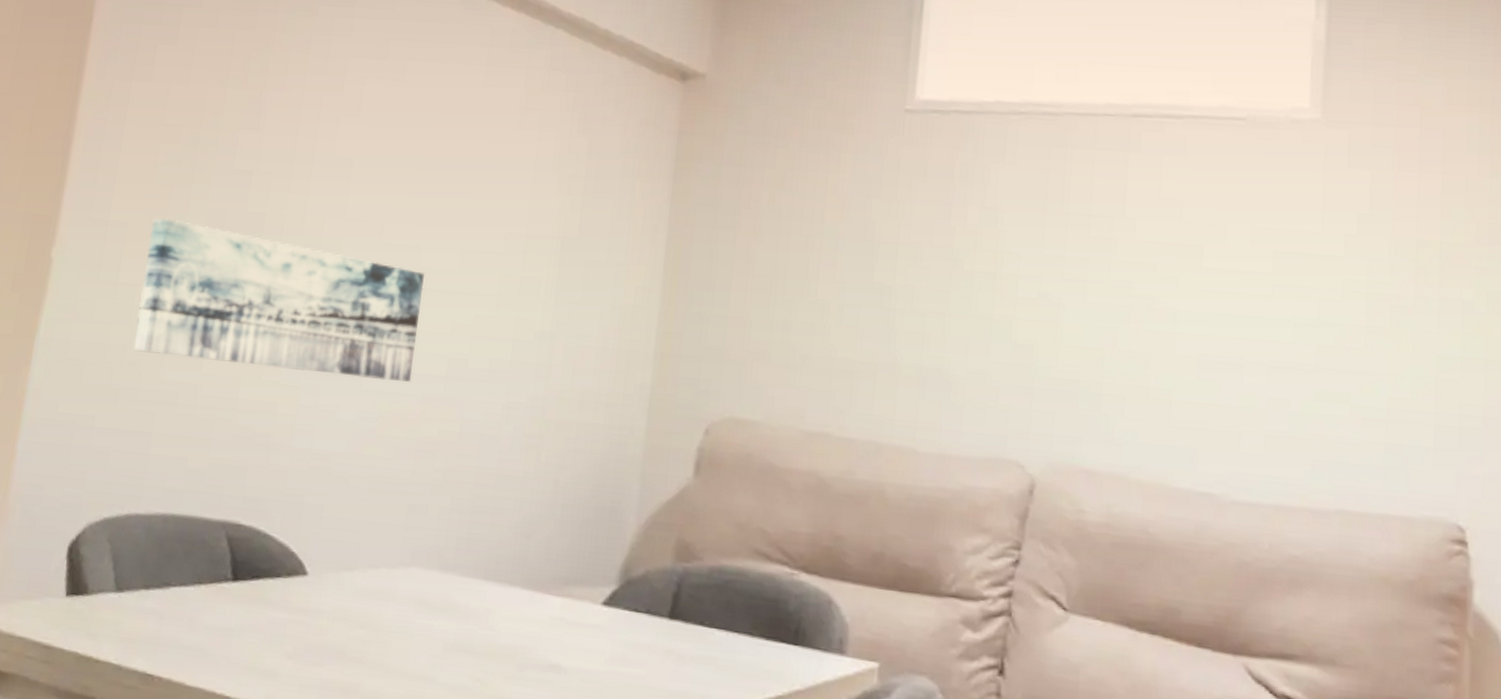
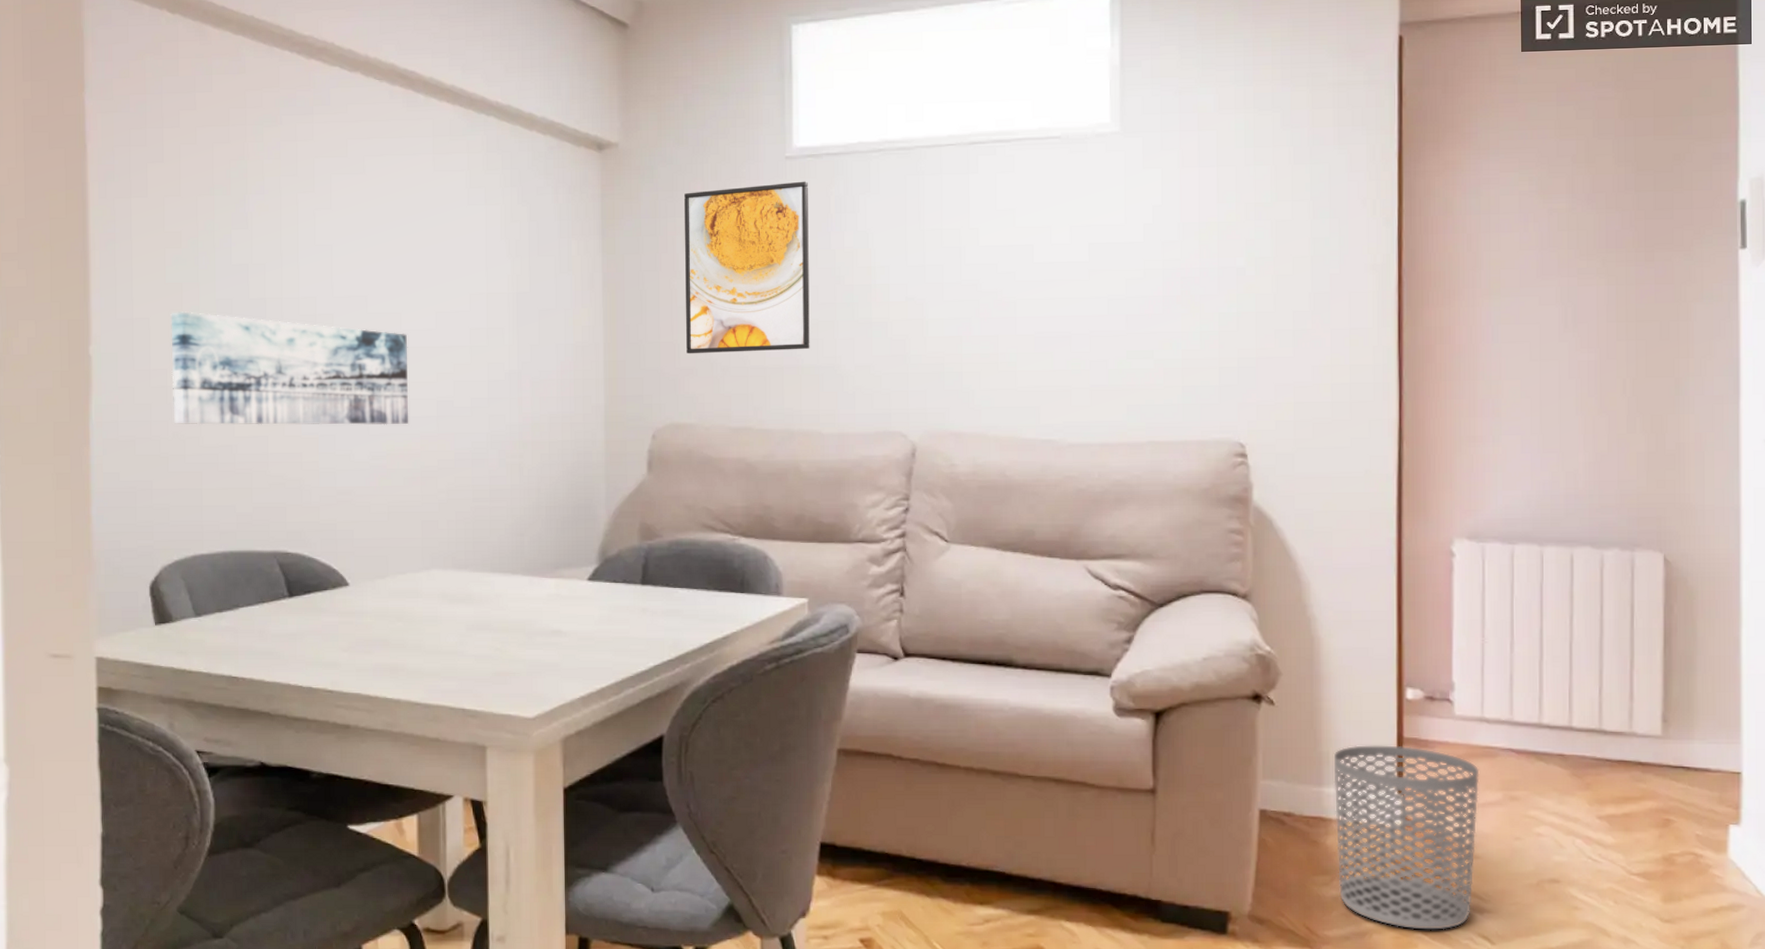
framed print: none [759,140,929,344] -> present [684,181,810,354]

